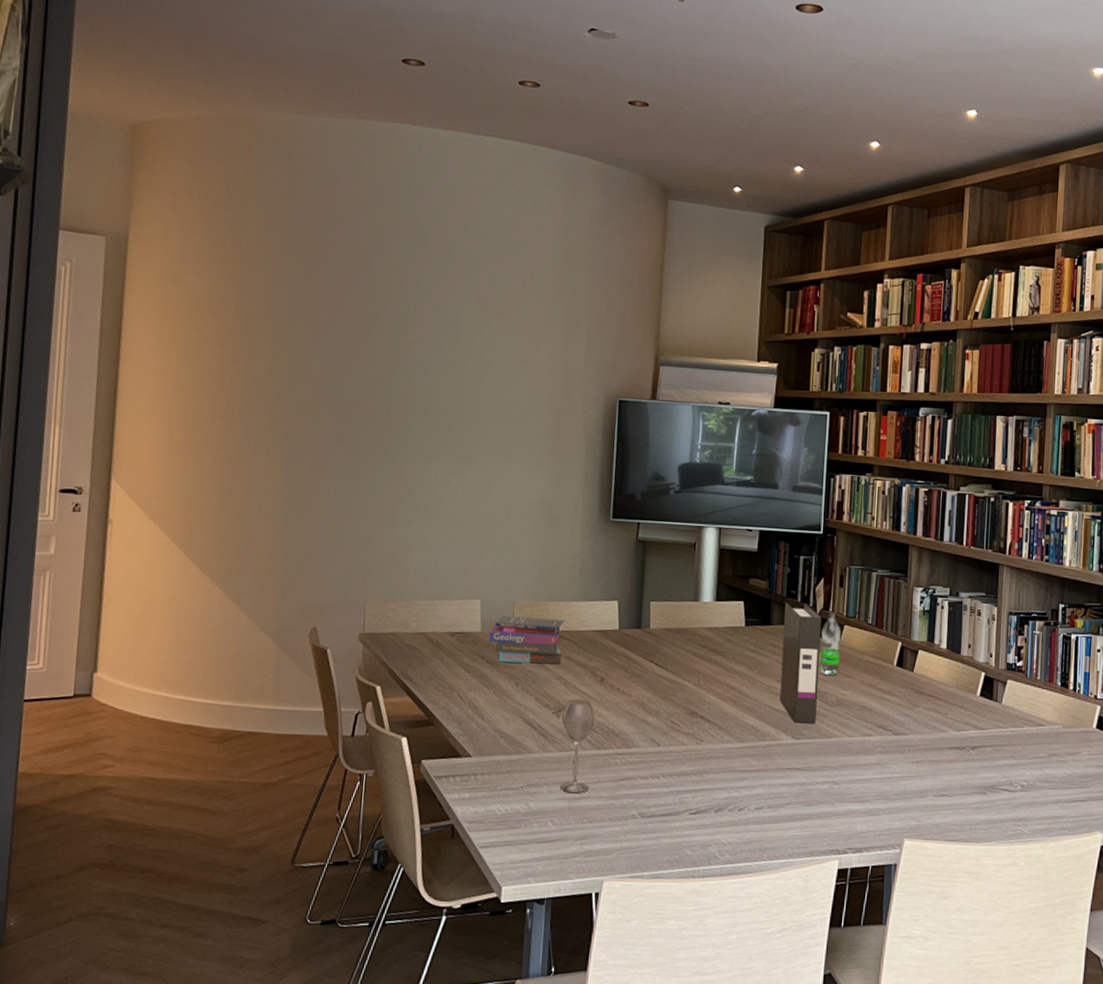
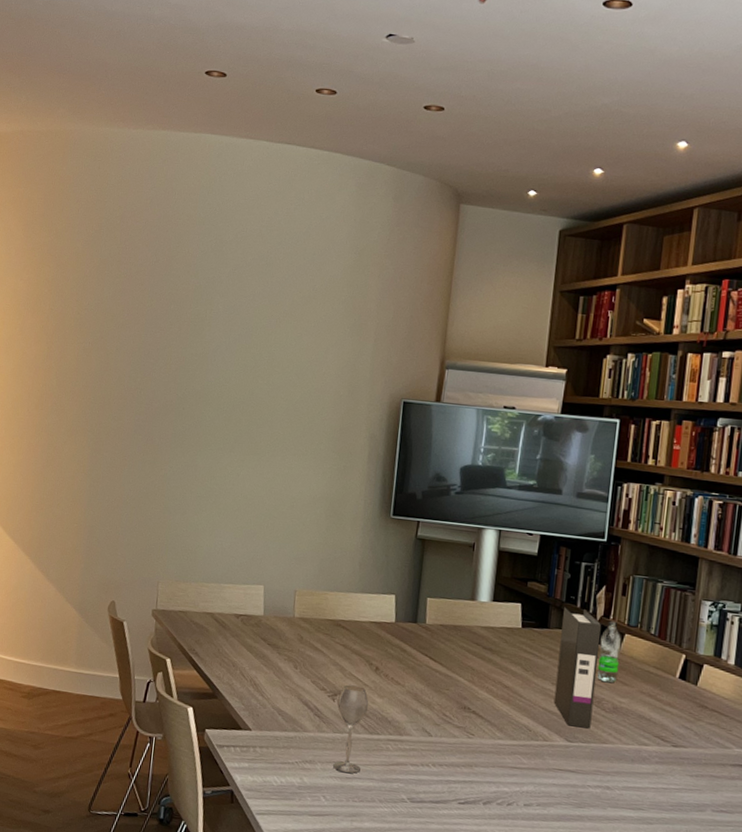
books: present [489,616,565,664] -> none [271,602,344,651]

